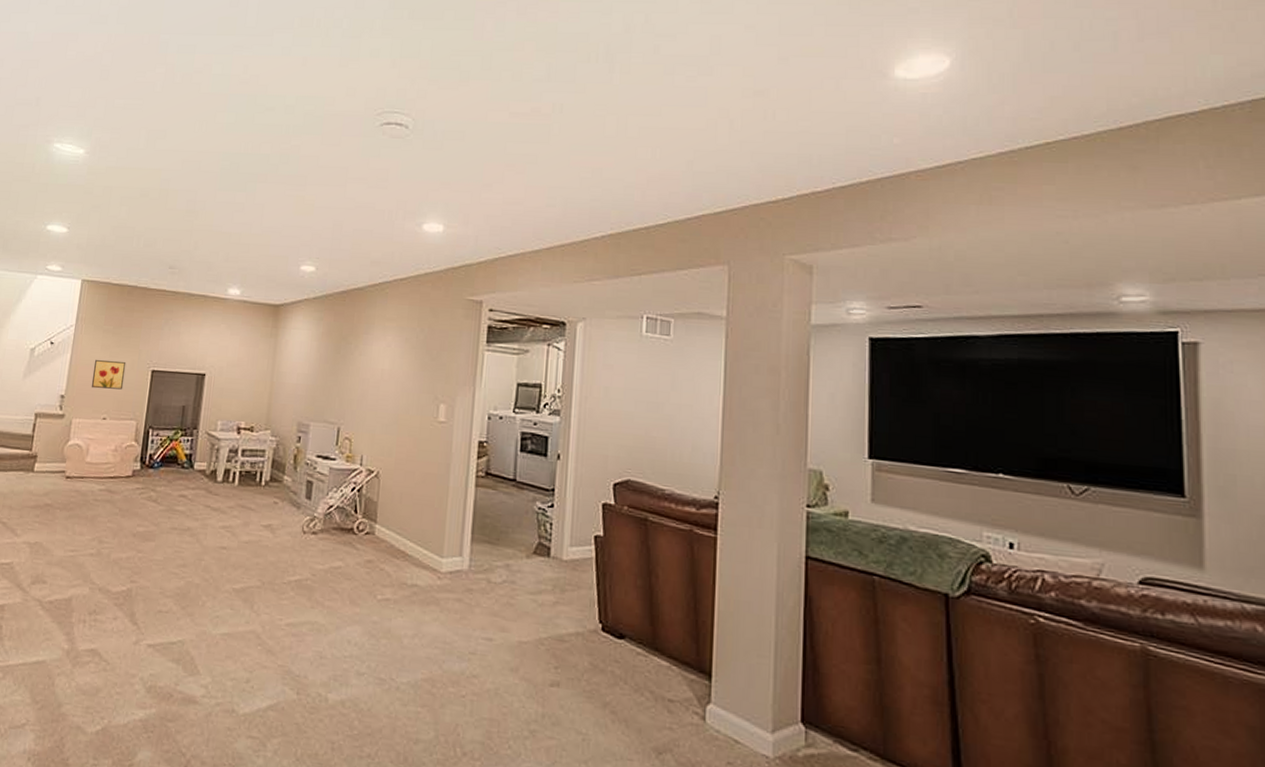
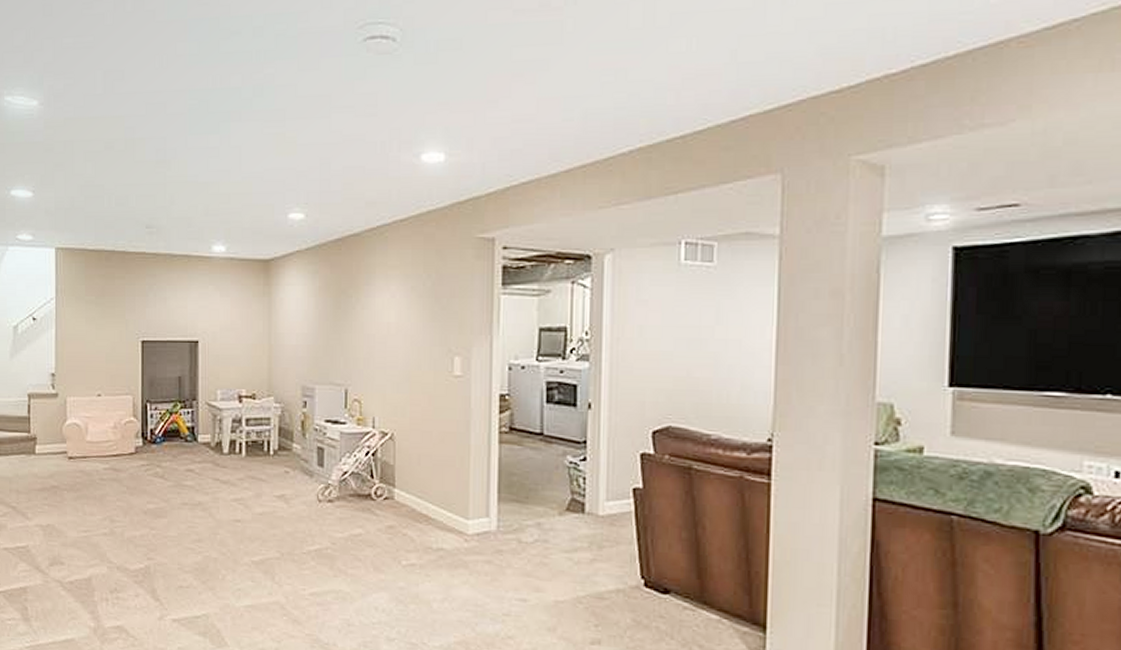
wall art: present [91,360,127,390] -> none [80,333,114,364]

